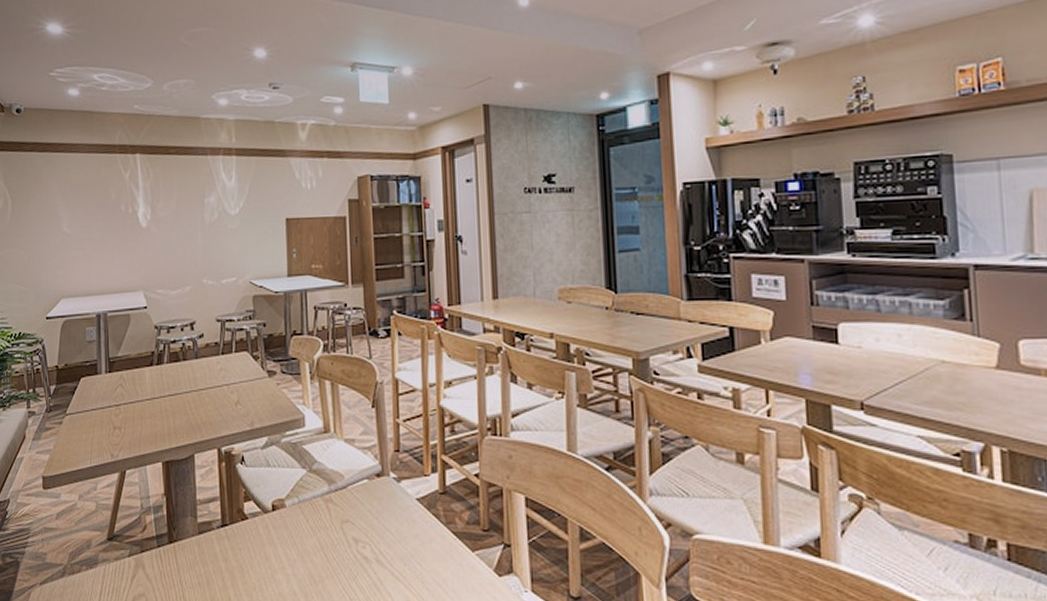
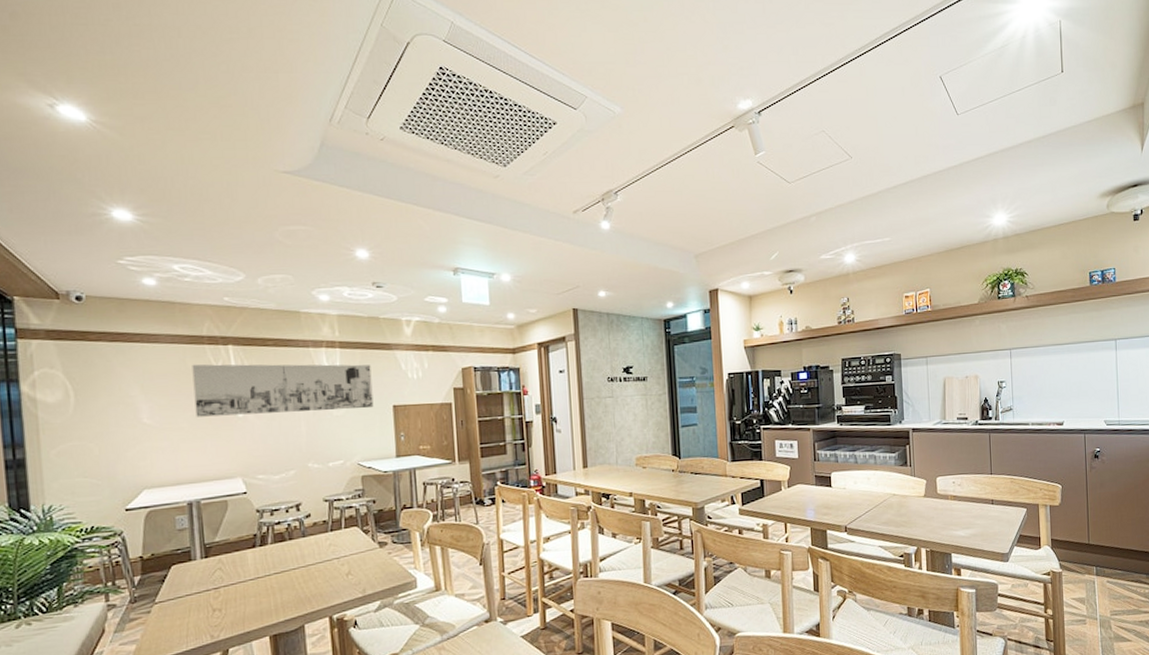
wall art: none [105,173,267,227] -> present [192,364,374,417]

